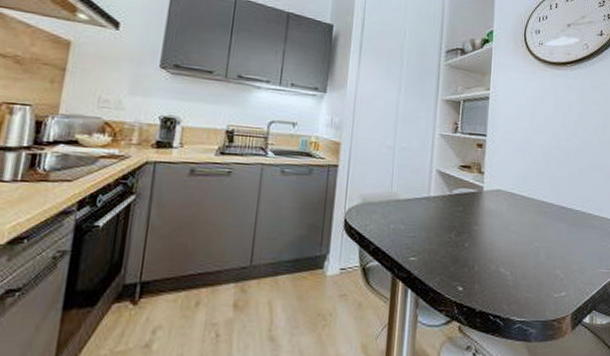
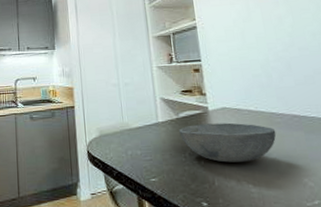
bowl: none [449,204,542,249] -> present [179,122,277,163]

